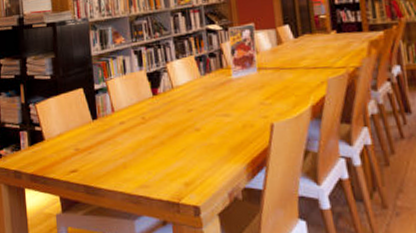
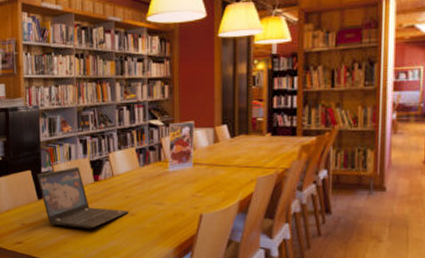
laptop: none [90,80,193,150] -> present [37,167,129,229]

